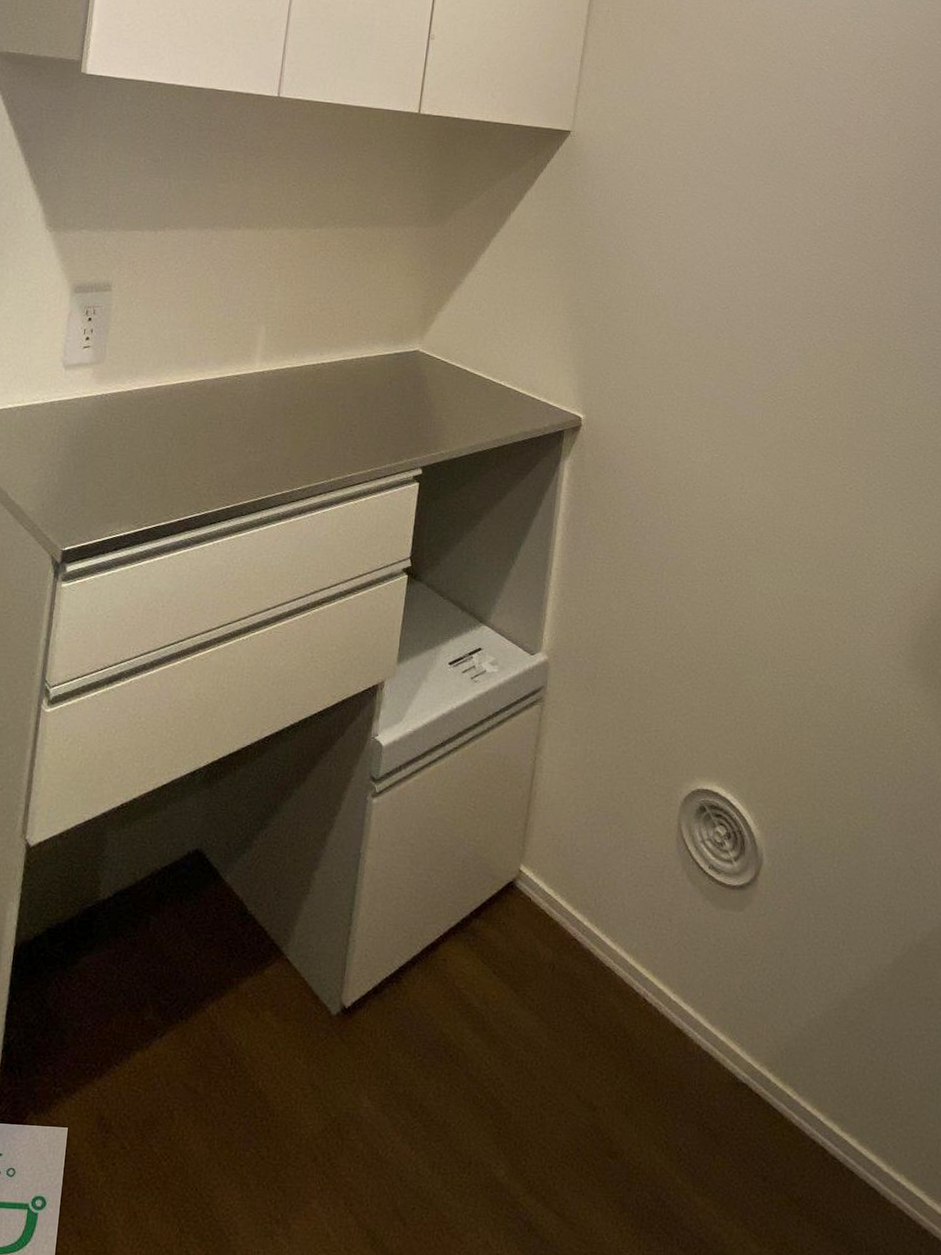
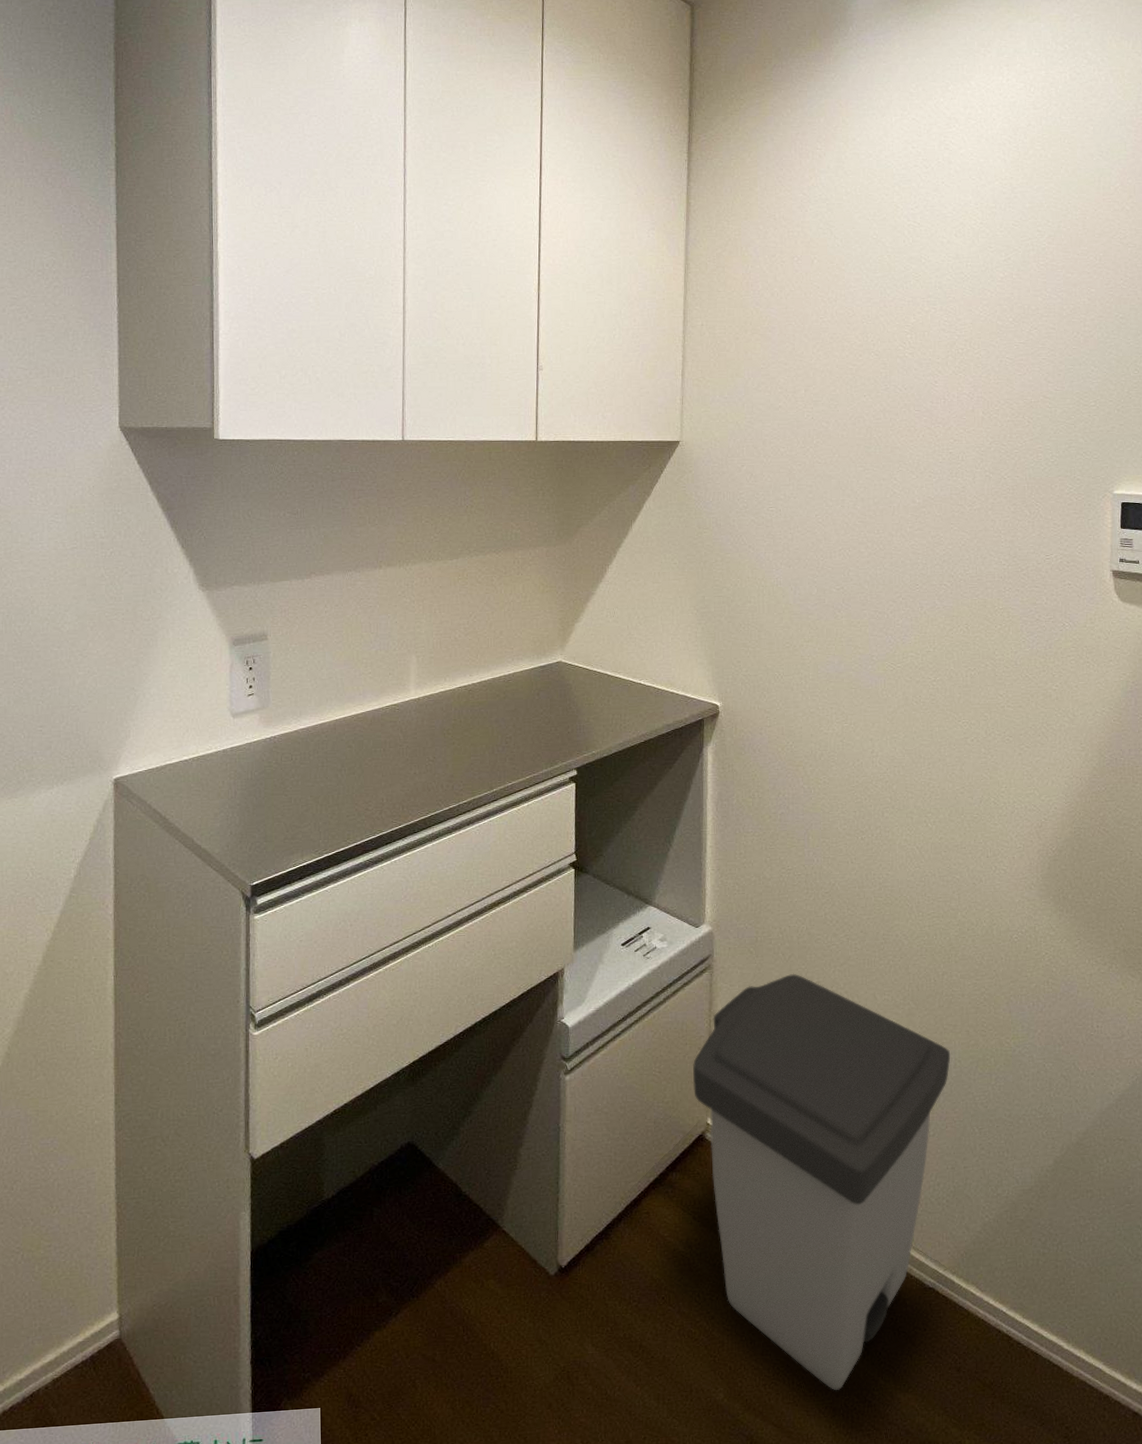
trash can: none [508,717,792,1184] -> present [692,973,951,1390]

